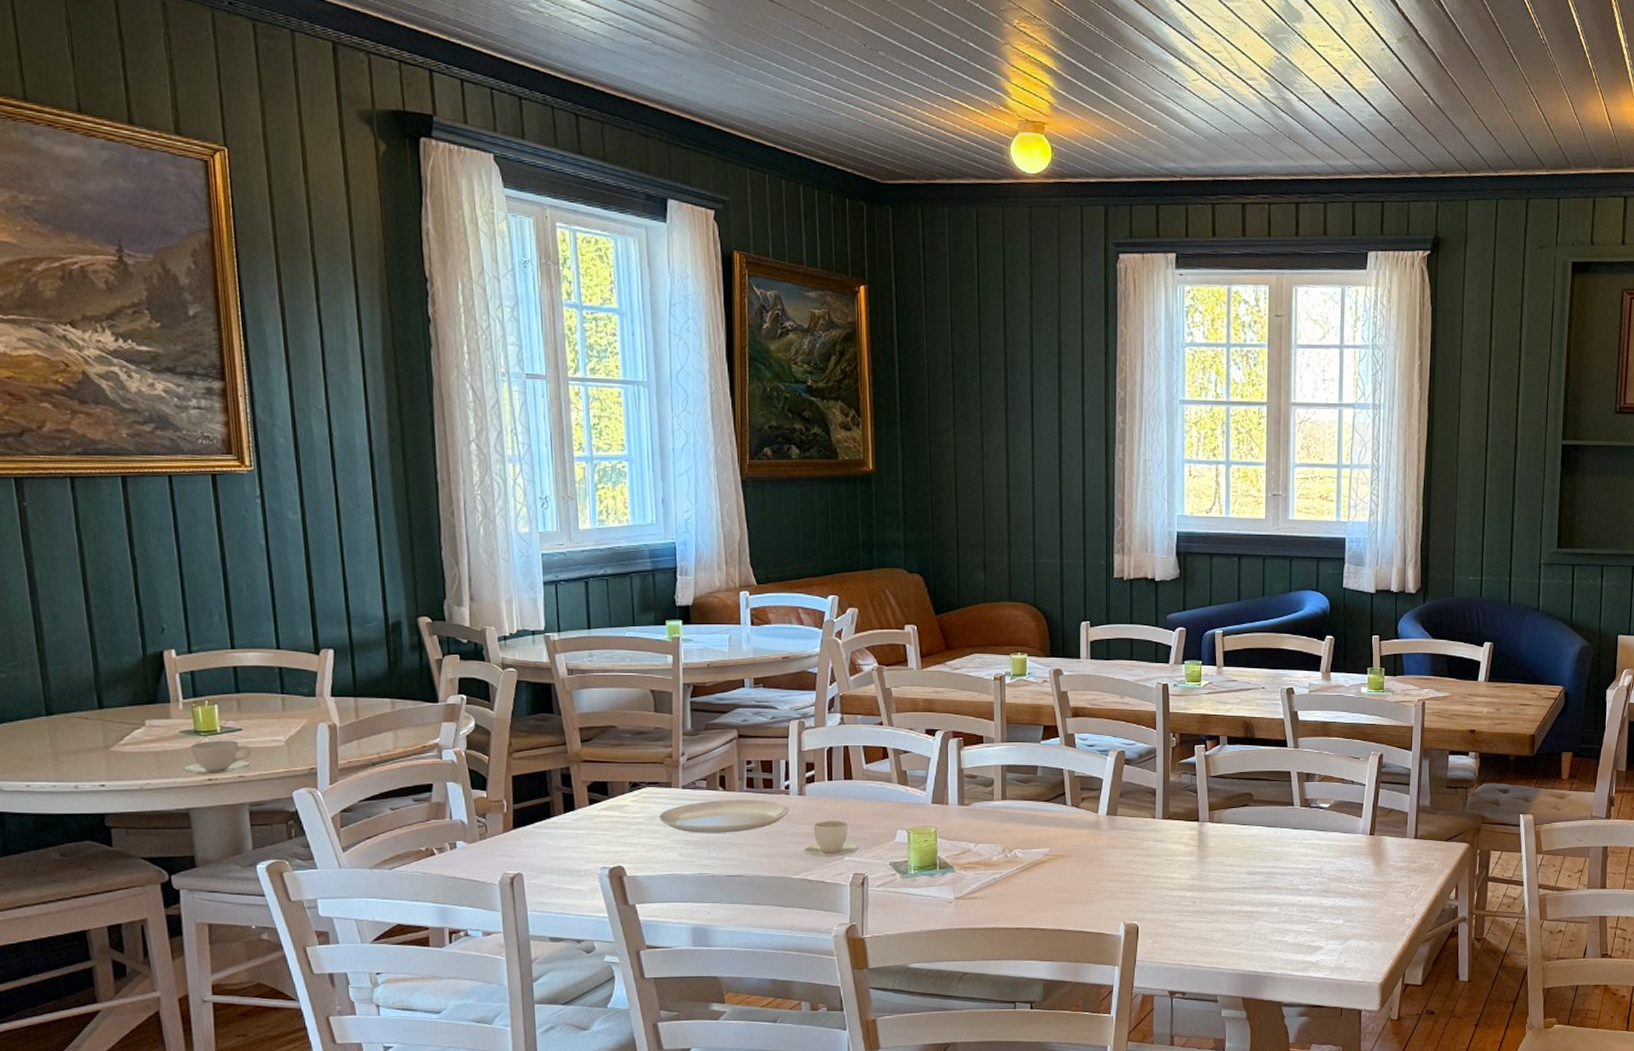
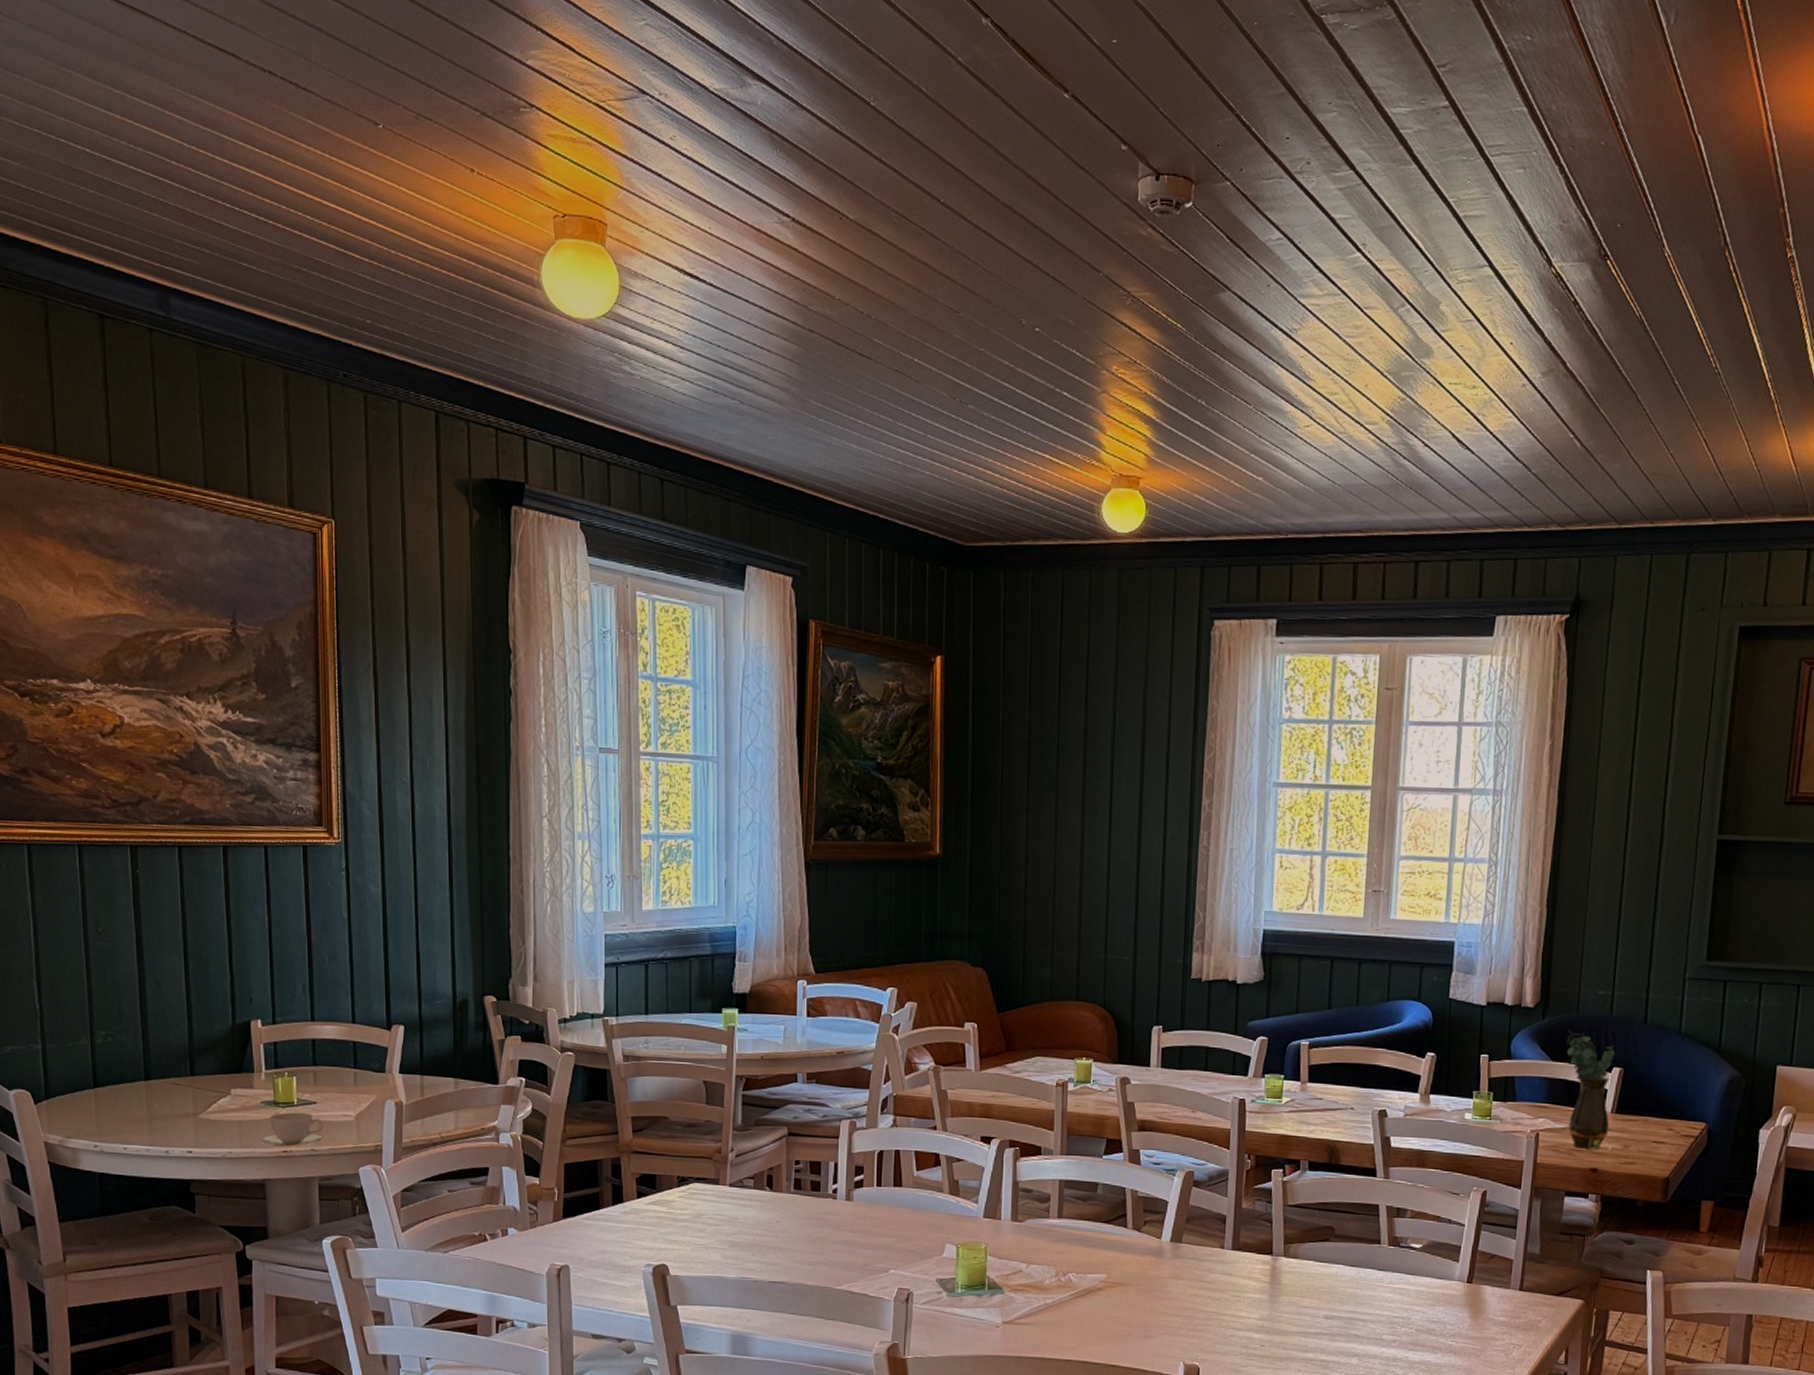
plate: present [659,800,789,833] -> none [705,1200,836,1236]
teacup: present [804,821,859,857] -> none [848,1229,905,1269]
vase: none [1445,610,1486,713] -> present [1566,1029,1616,1149]

